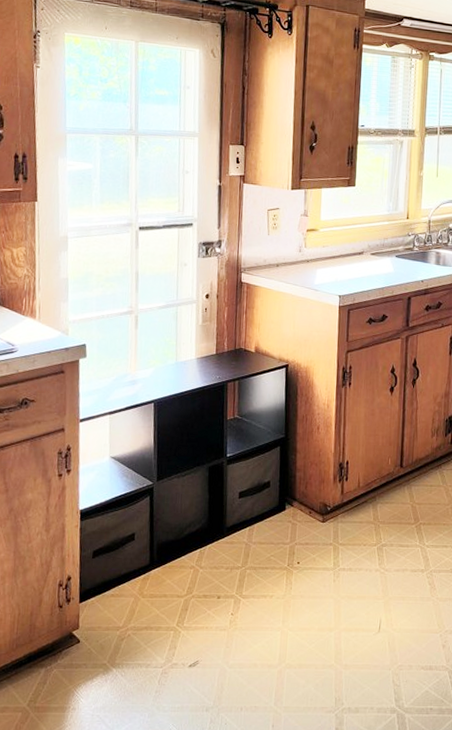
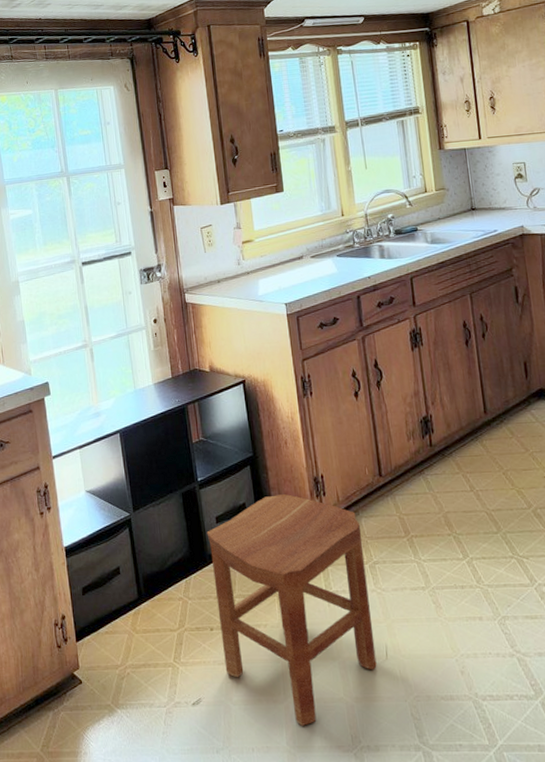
stool: none [226,476,376,689] -> present [206,494,377,726]

